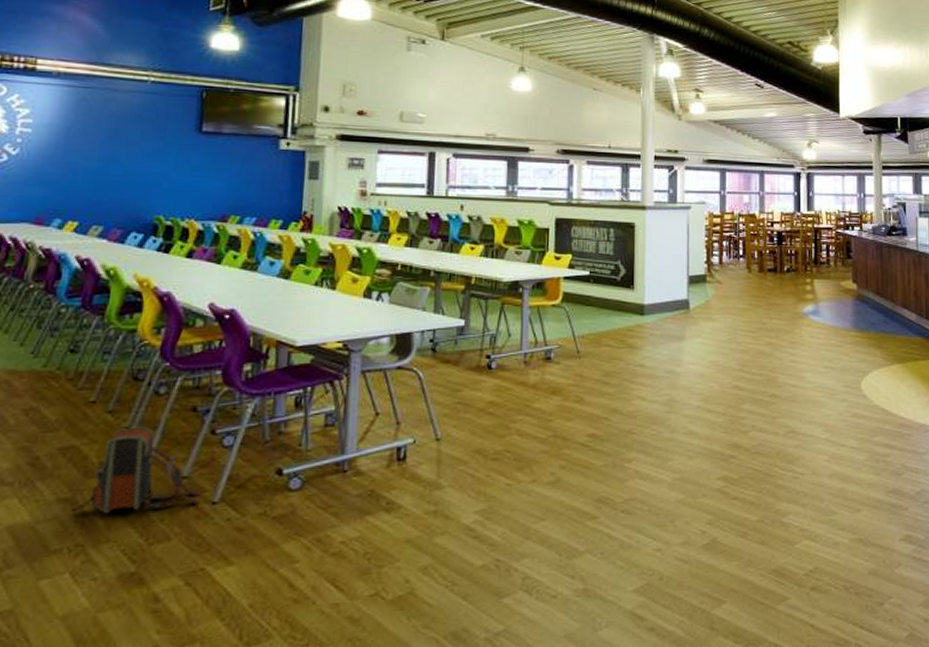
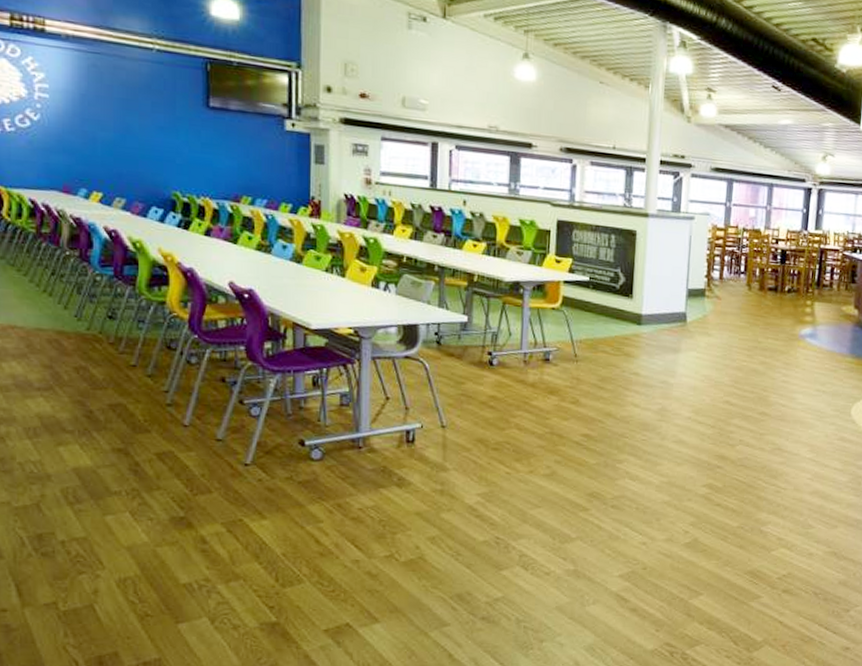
backpack: present [69,427,201,514] -> none [124,391,235,466]

